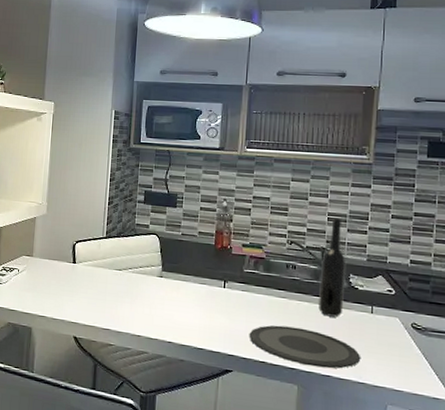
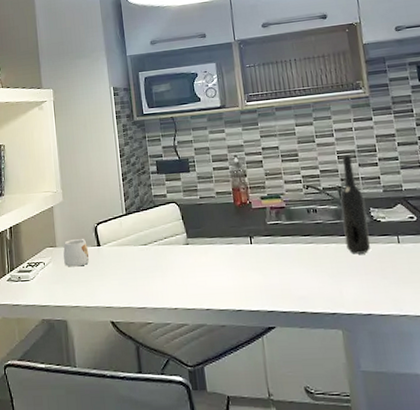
mug: none [38,252,64,280] -> present [63,238,90,267]
plate: present [249,325,360,369] -> none [284,270,398,308]

